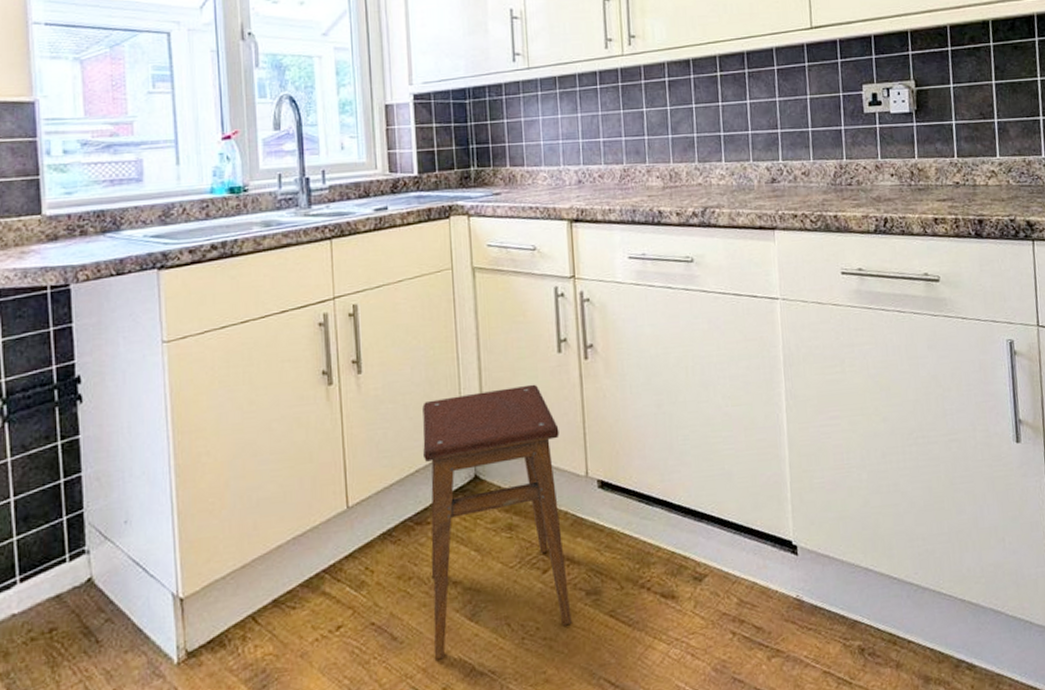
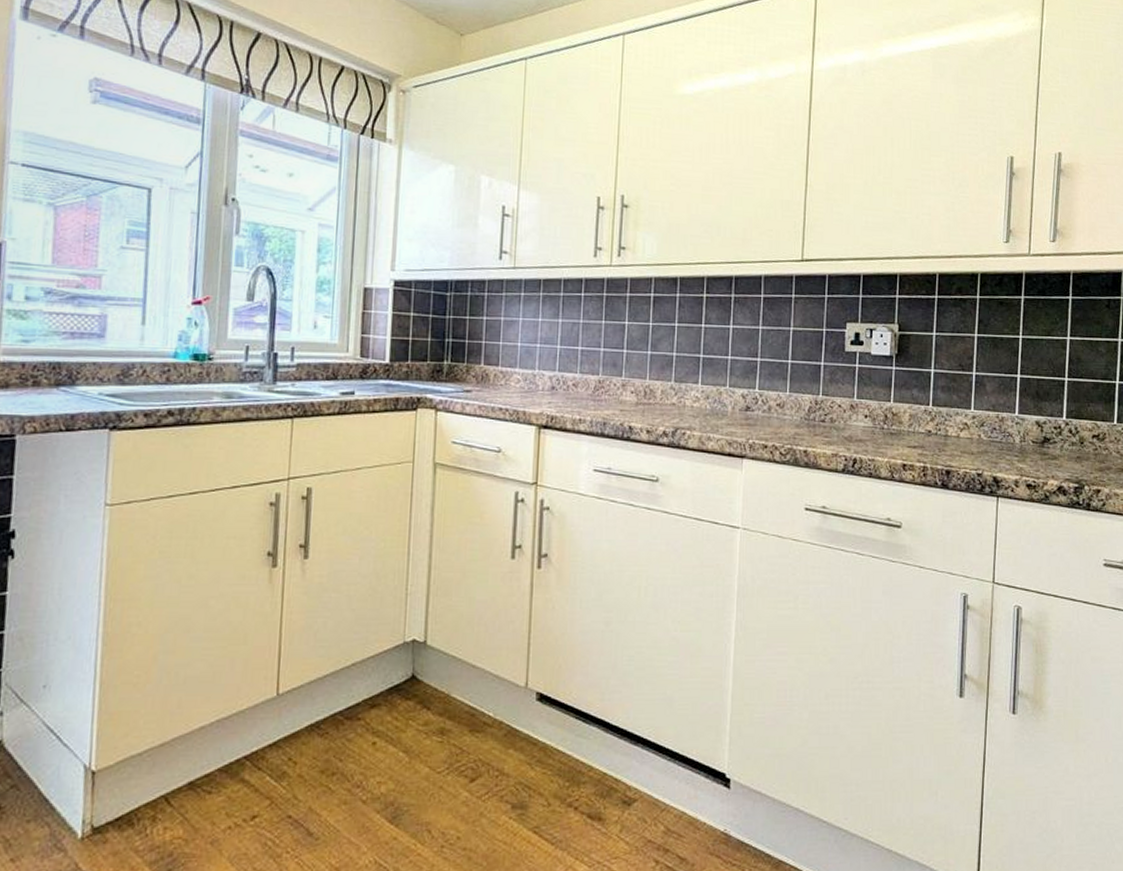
stool: present [422,384,572,660] -> none [349,588,504,861]

